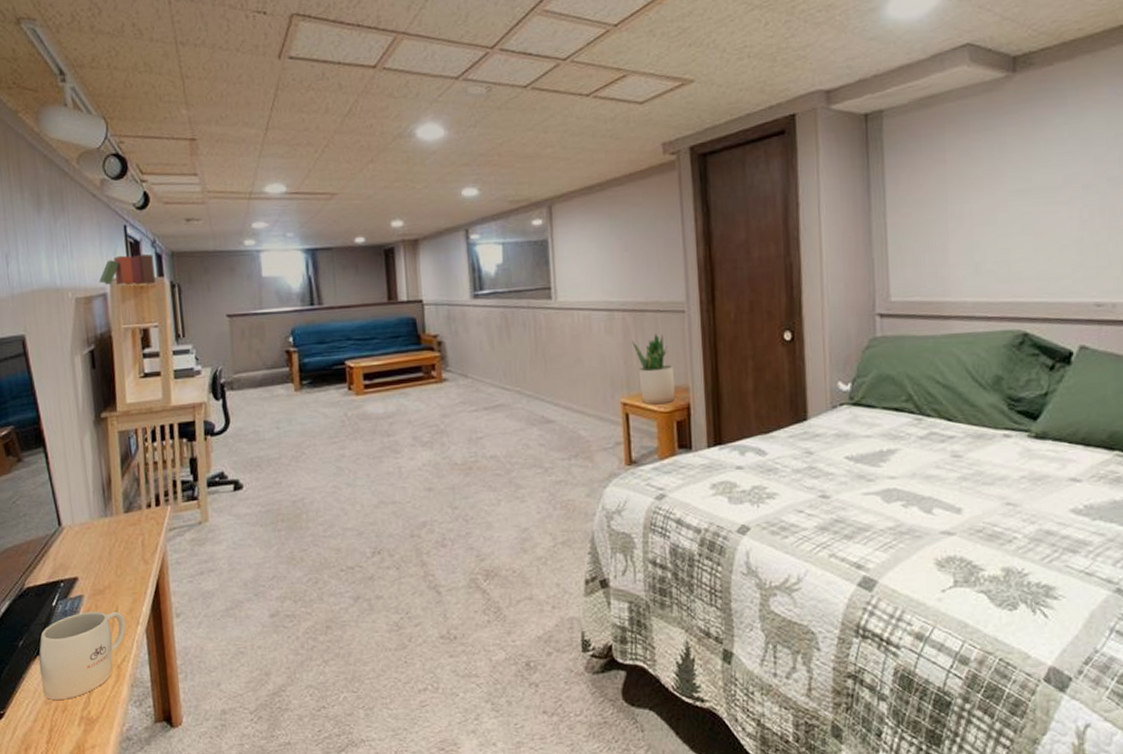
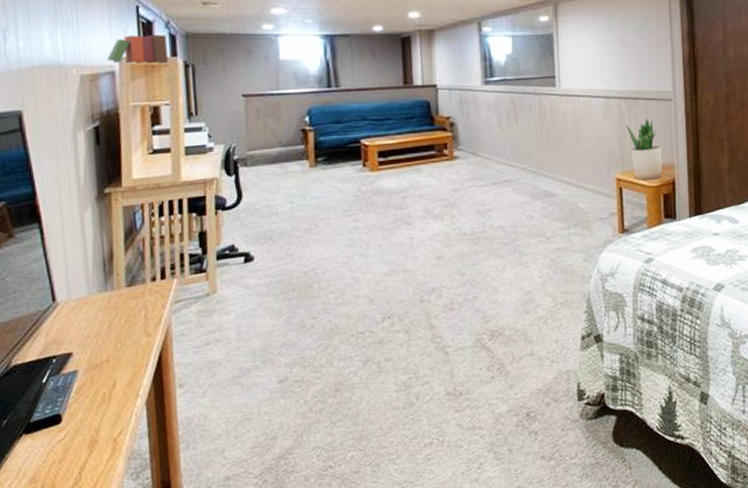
mug: present [38,611,126,700] -> none [24,384,124,479]

